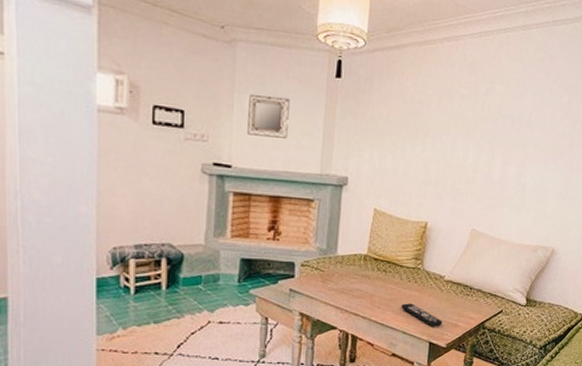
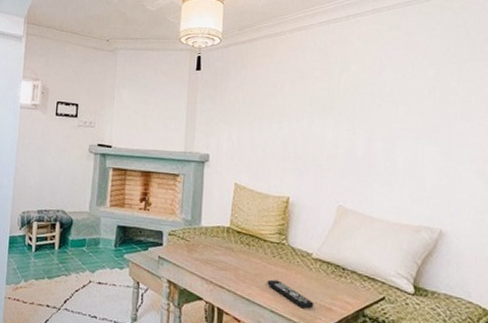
home mirror: present [247,95,290,139] -> none [125,88,158,123]

